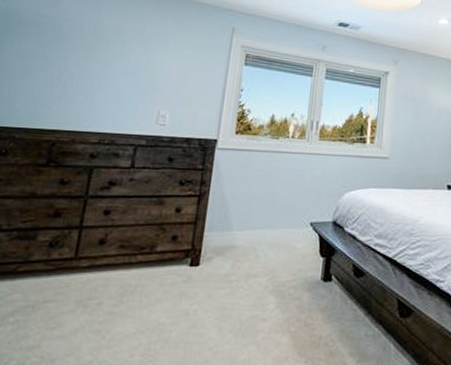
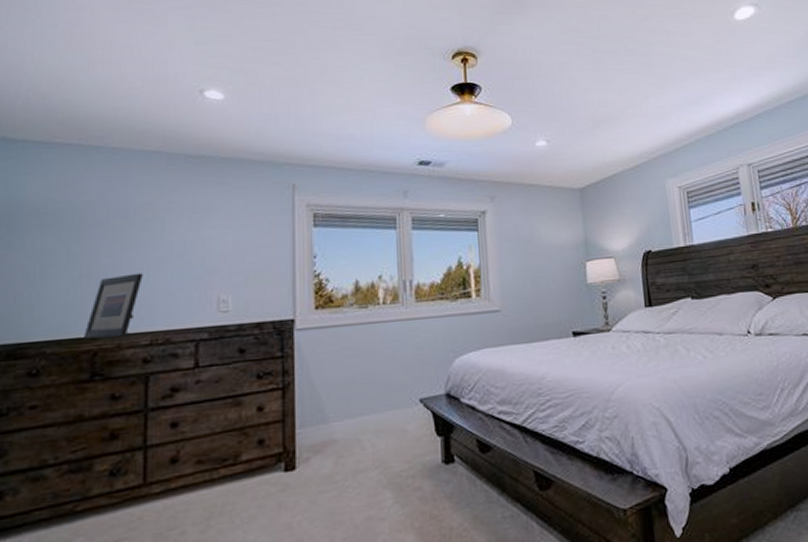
picture frame: none [47,82,102,133] -> present [84,273,143,339]

